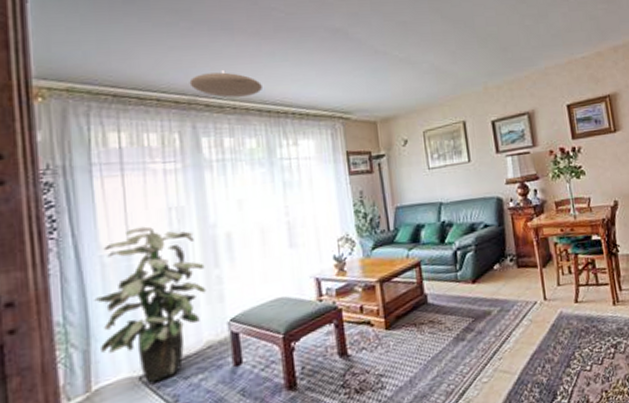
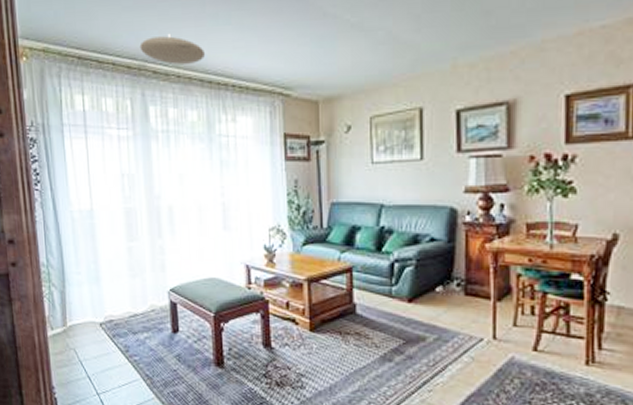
indoor plant: present [94,226,206,384] -> none [67,189,151,331]

